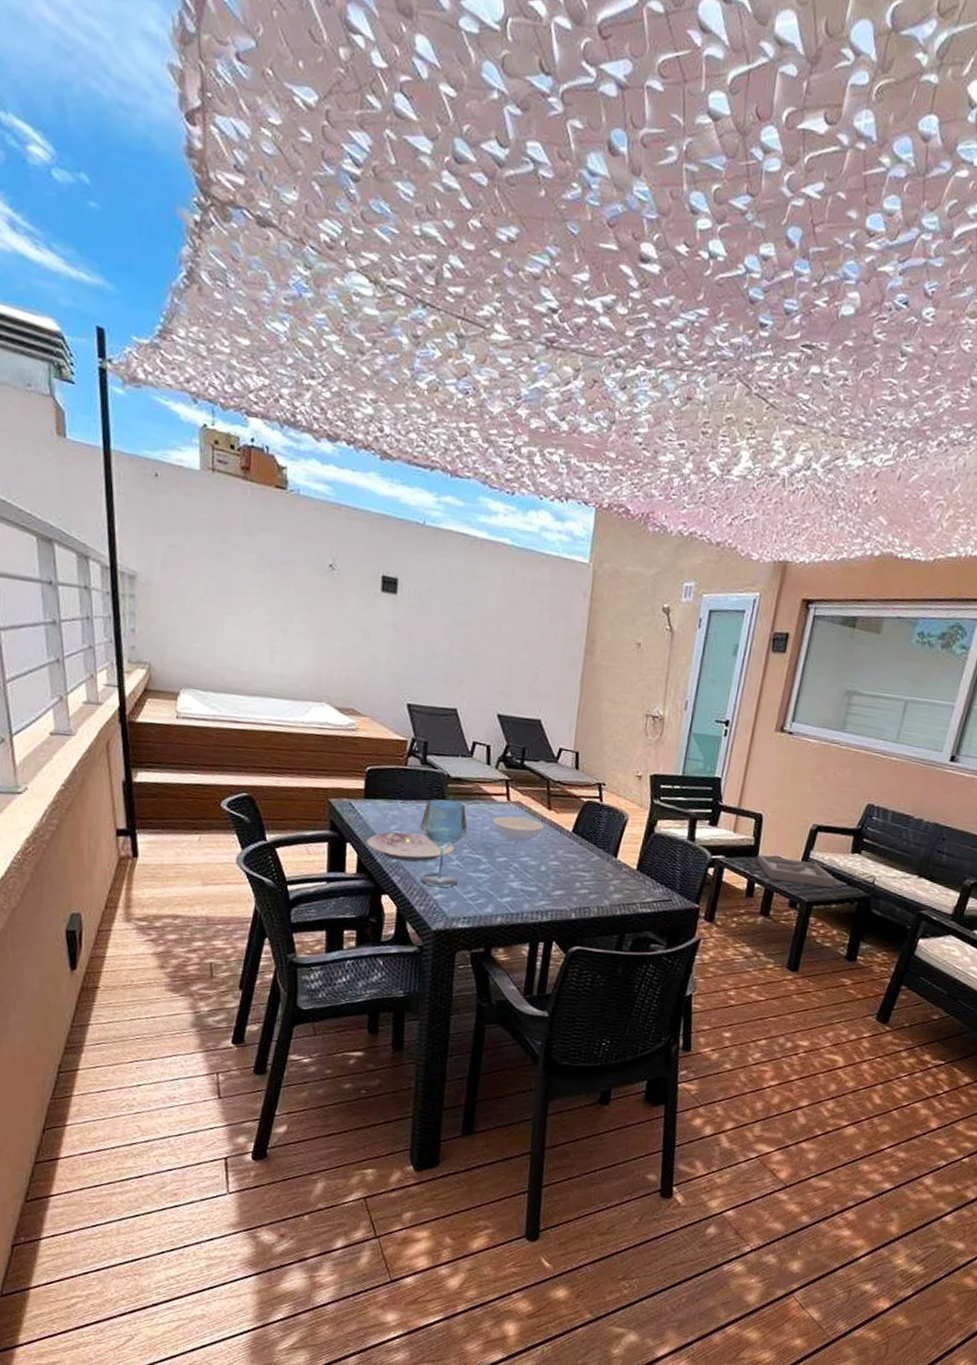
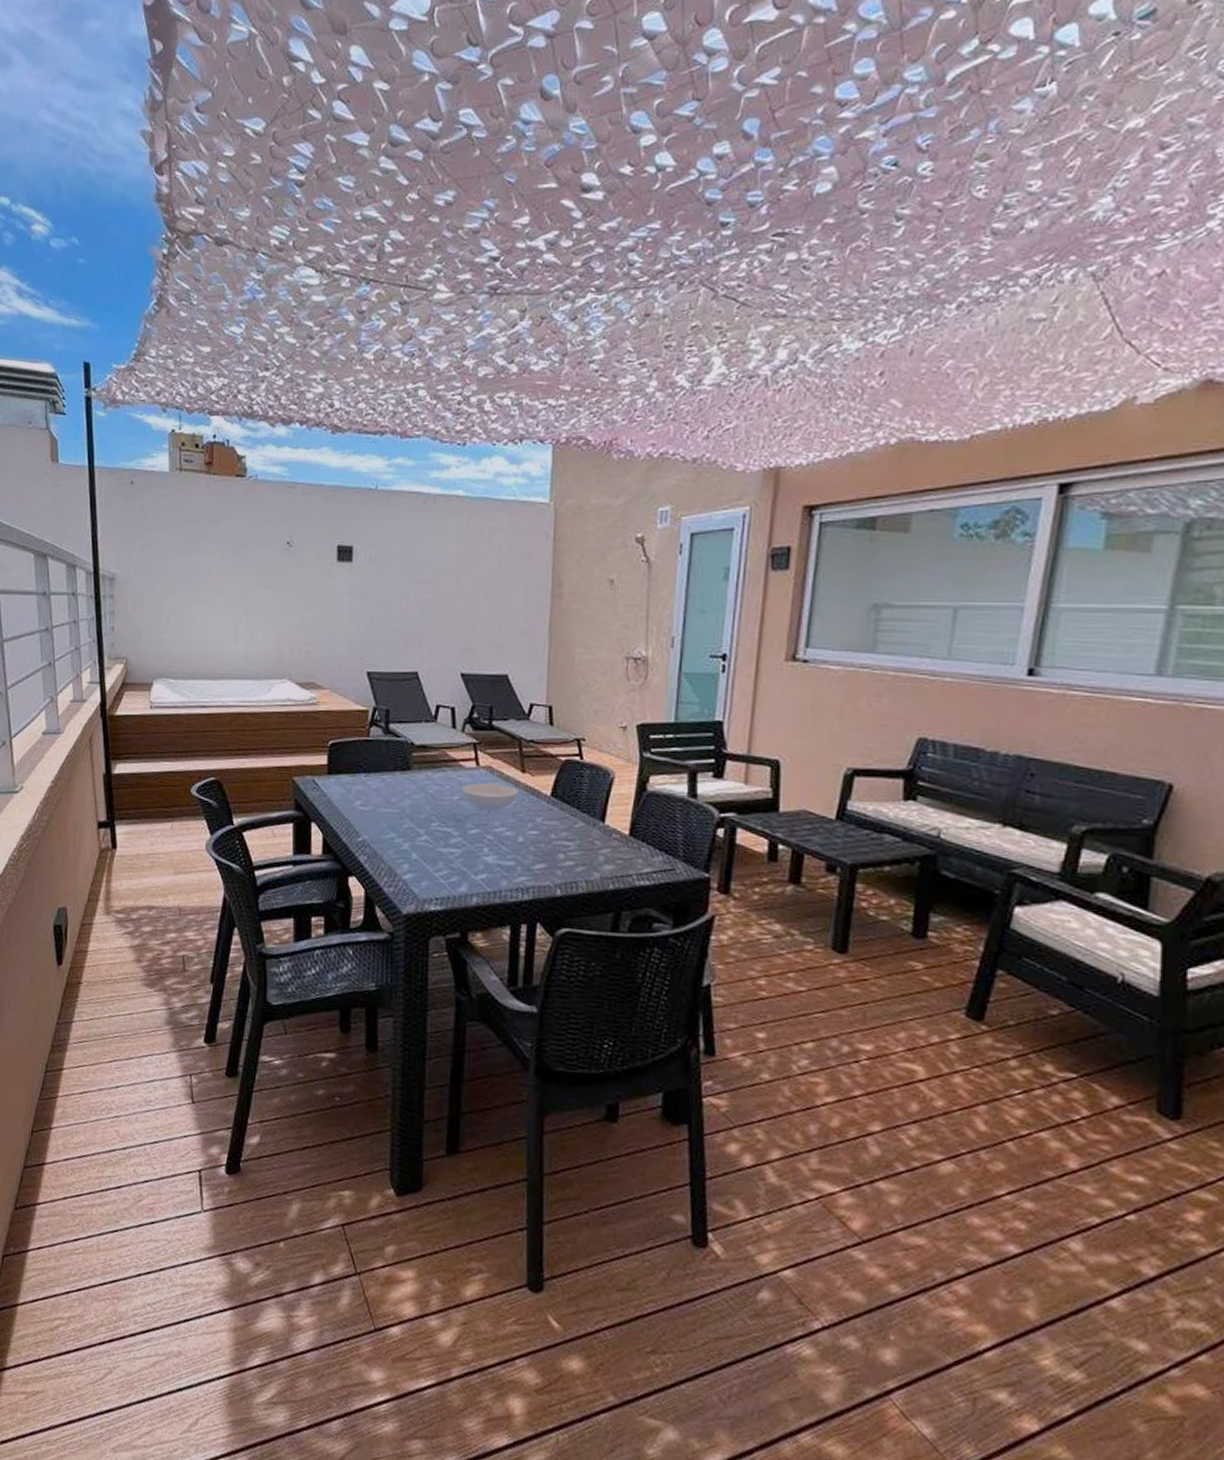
plate: present [366,832,455,863] -> none [331,807,423,840]
wine glass: present [420,799,469,888] -> none [385,770,436,867]
decorative tray: present [756,854,836,889] -> none [777,809,886,847]

